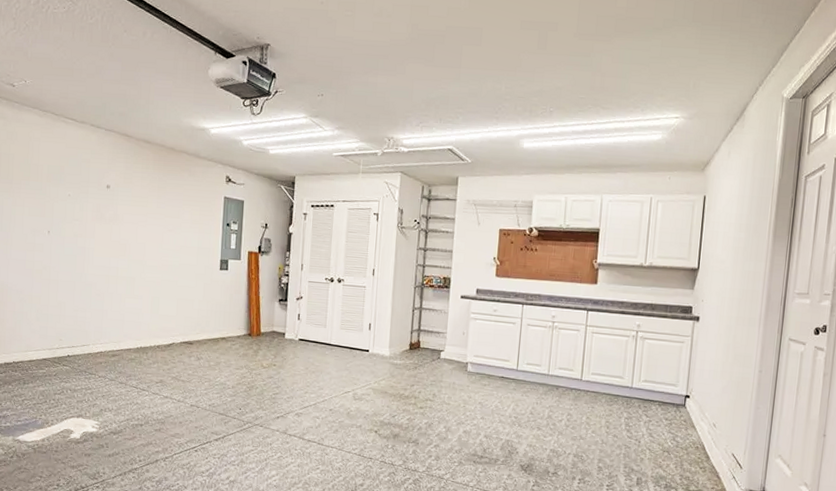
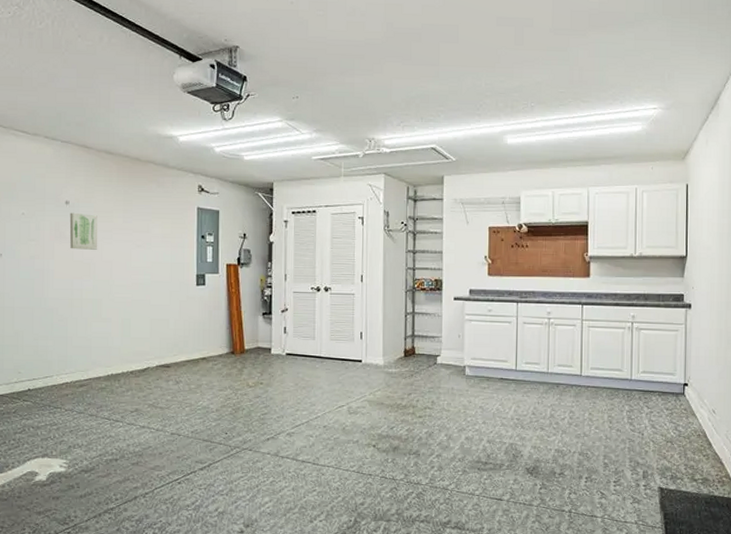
wall art: none [109,196,134,232] -> present [69,212,98,250]

